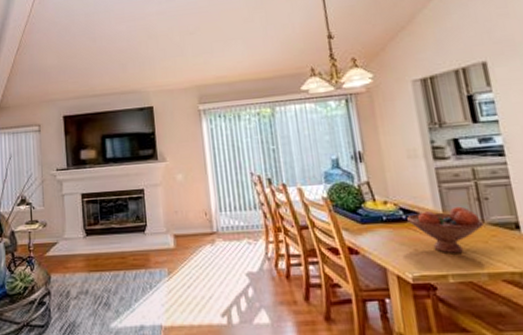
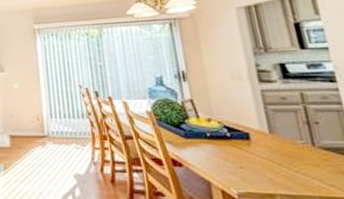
fruit bowl: present [407,206,483,253] -> none [232,128,314,174]

